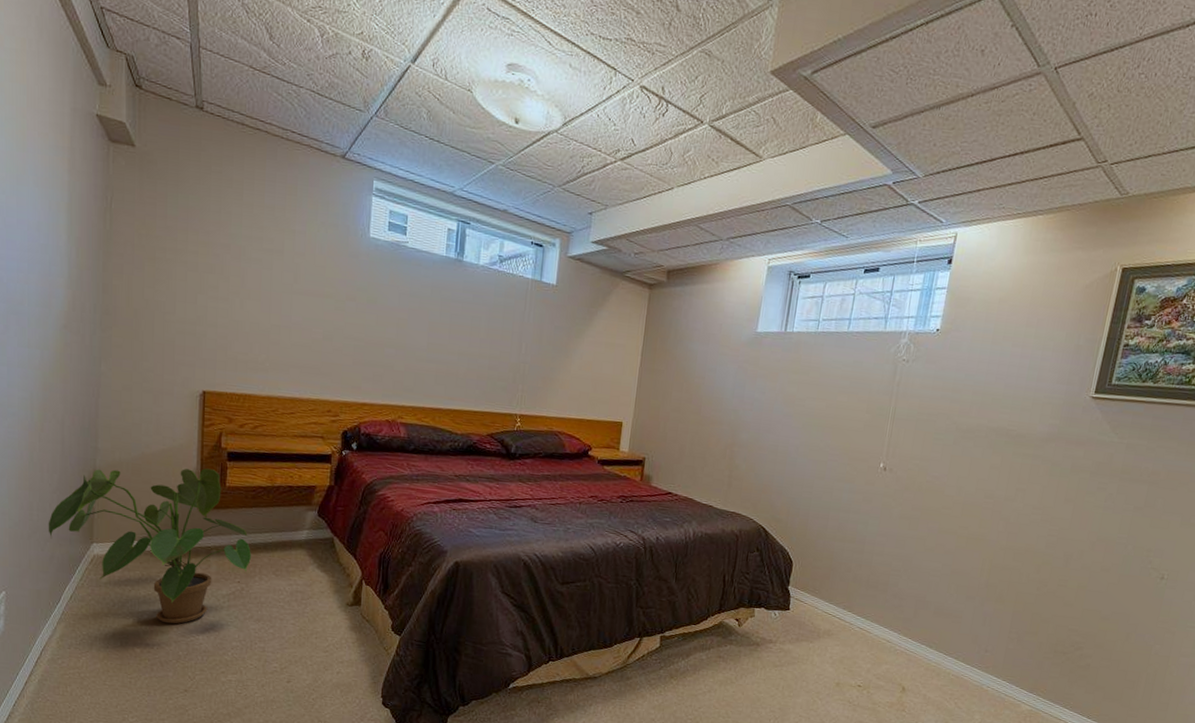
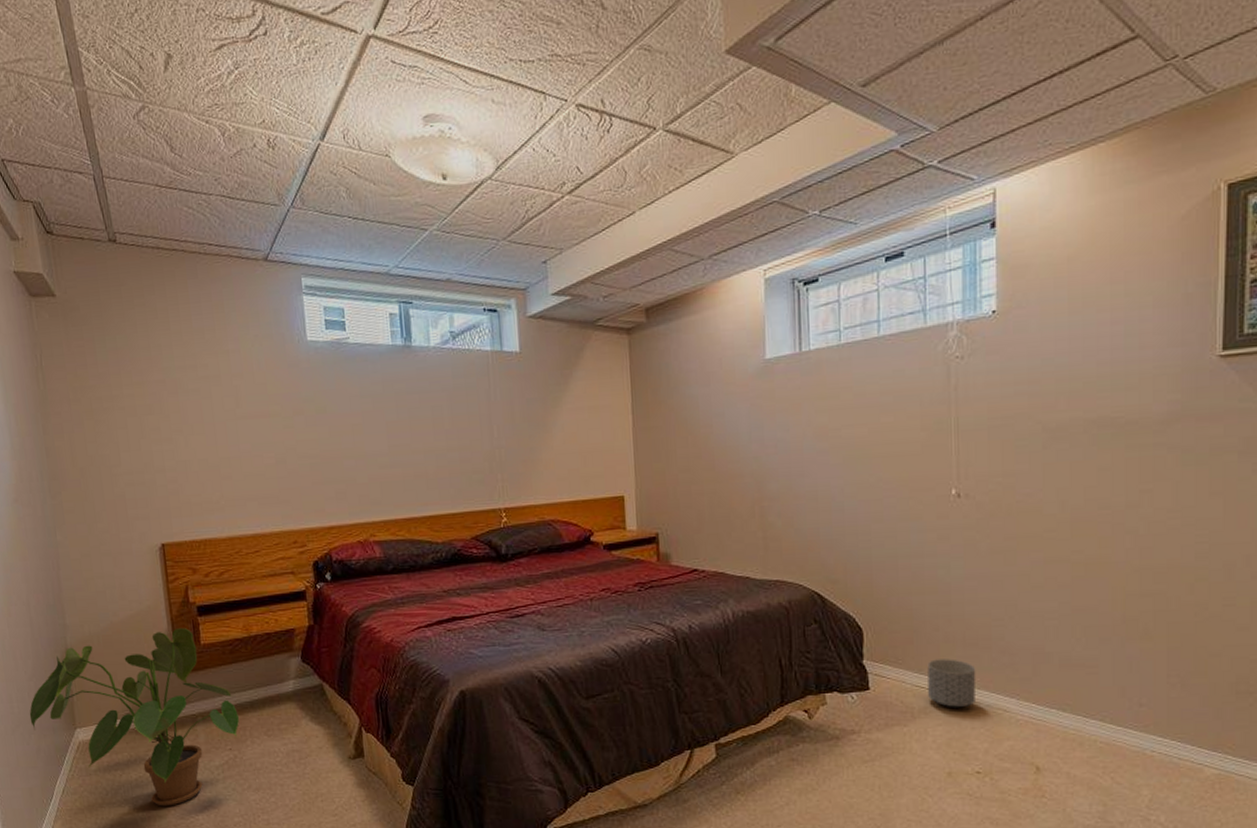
planter: none [833,594,873,635] -> present [927,659,977,709]

